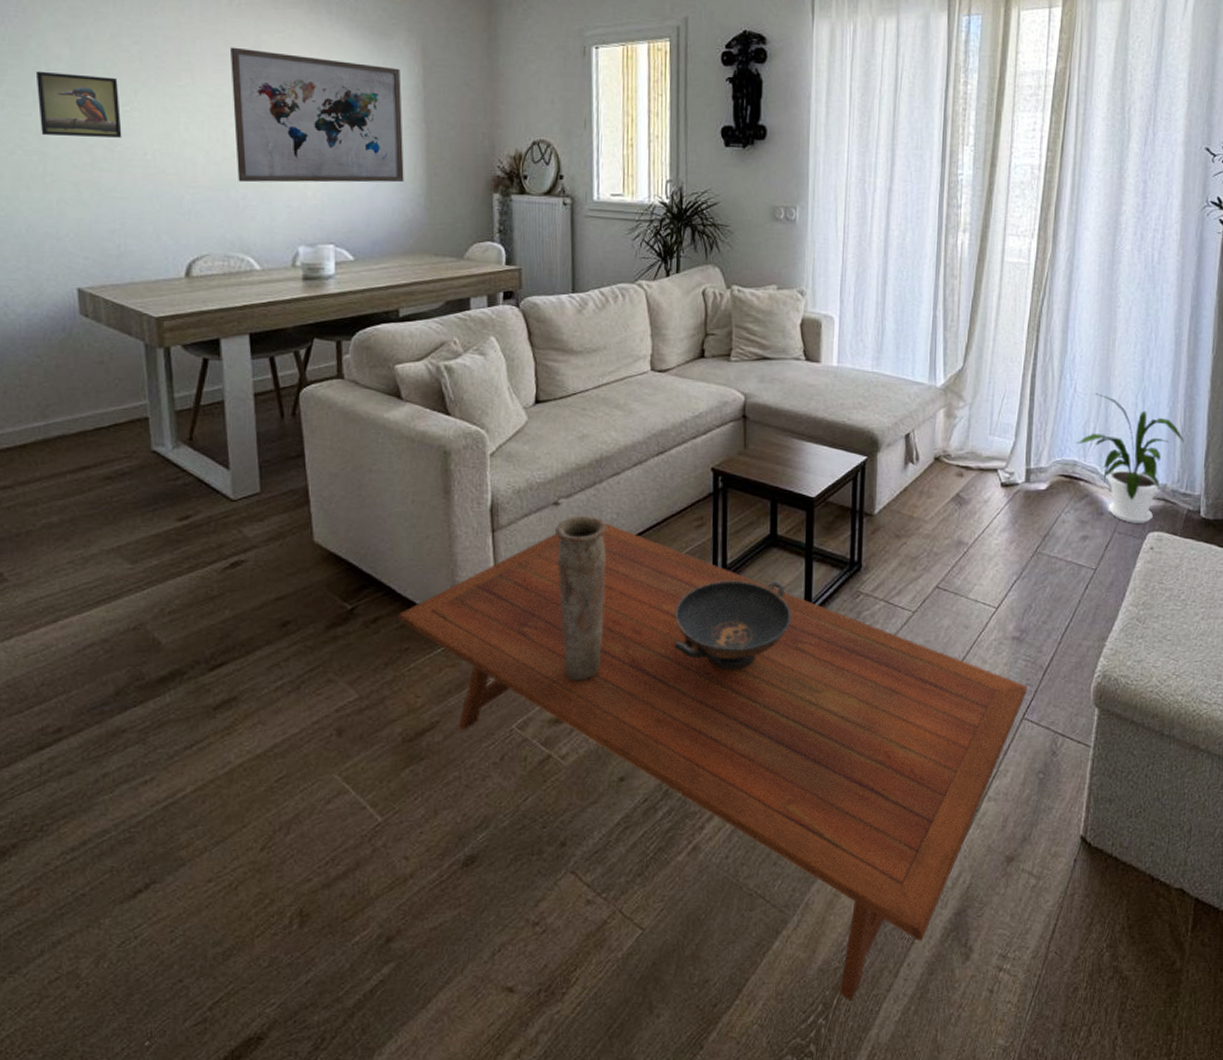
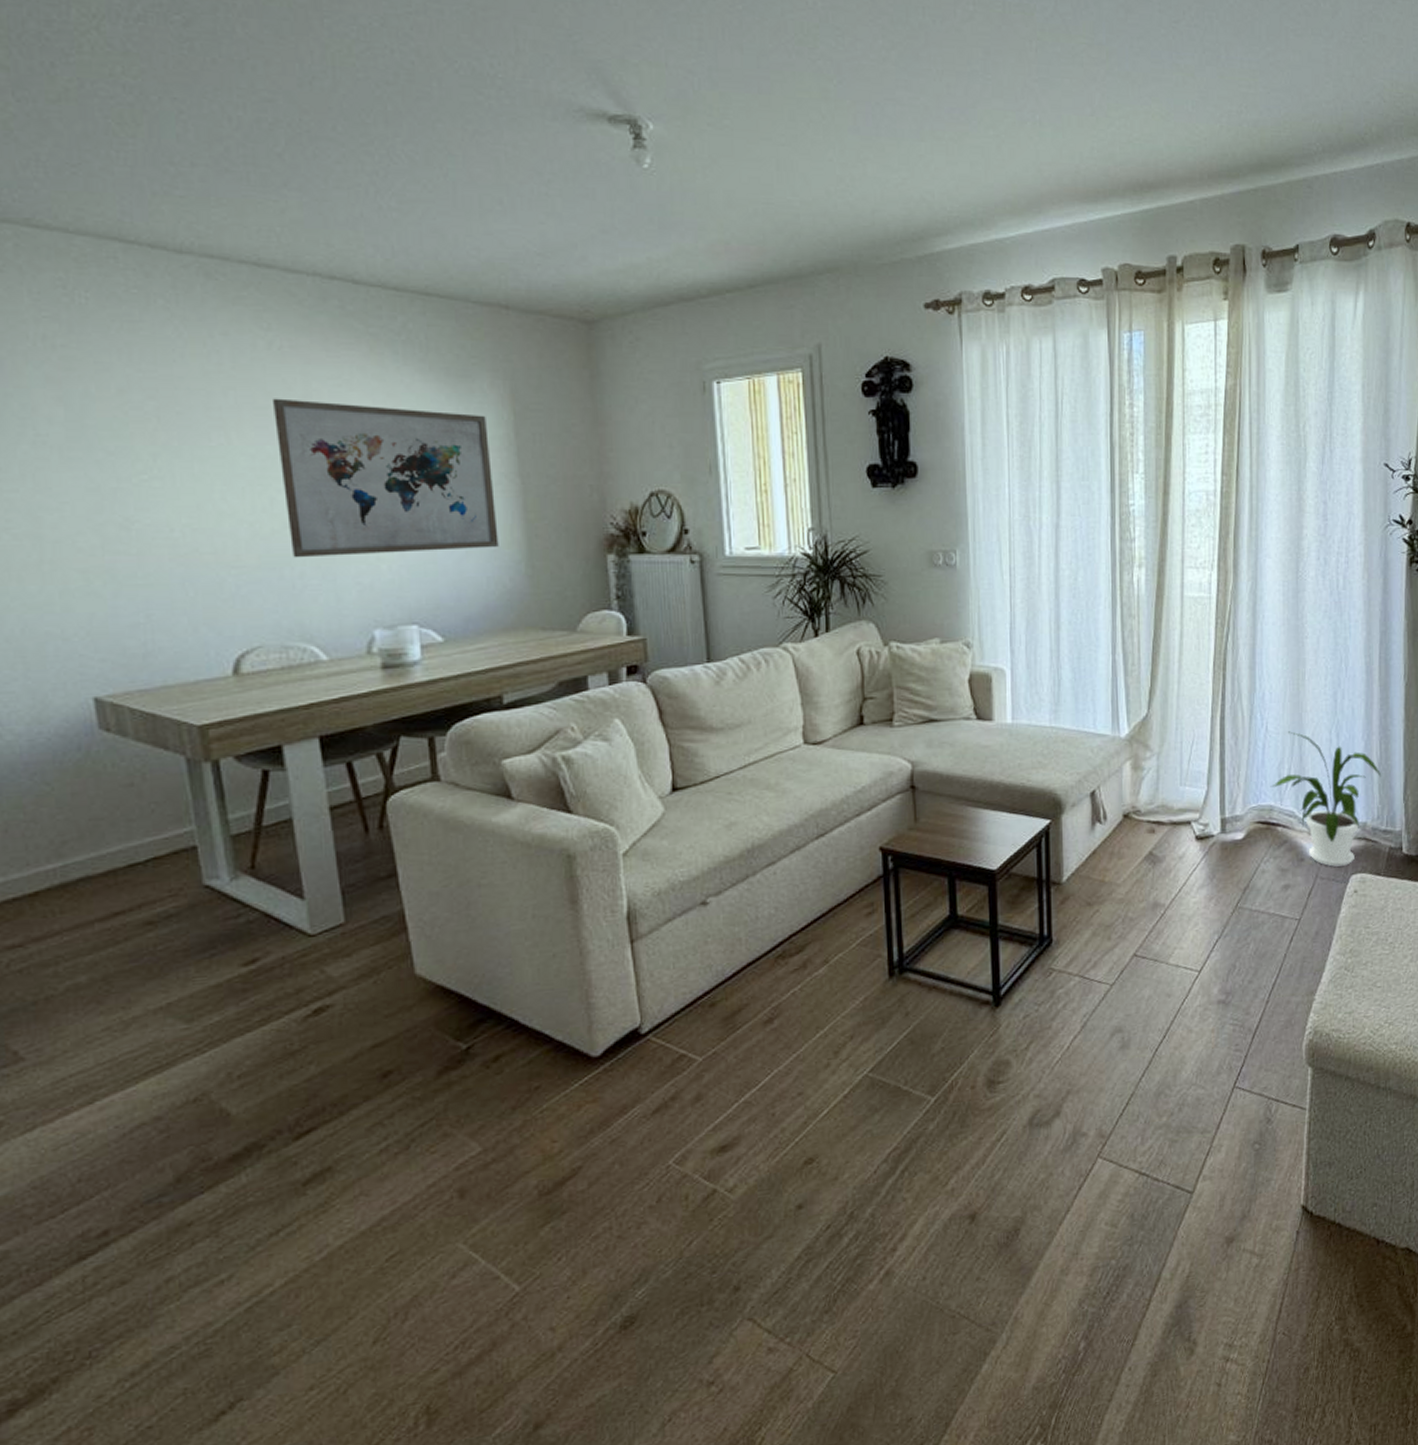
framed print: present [35,71,122,138] -> none [20,436,140,514]
coffee table: present [398,523,1027,1002] -> none [524,920,1237,1419]
vase: present [556,515,608,681] -> none [705,913,768,1102]
decorative bowl: present [674,580,791,671] -> none [848,967,979,1072]

